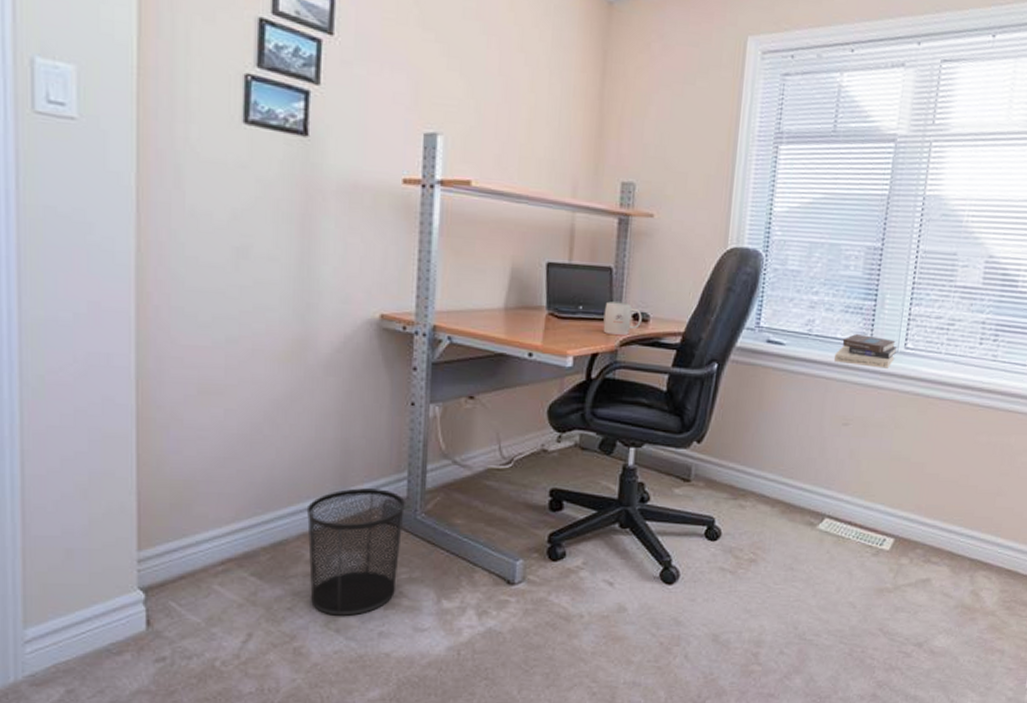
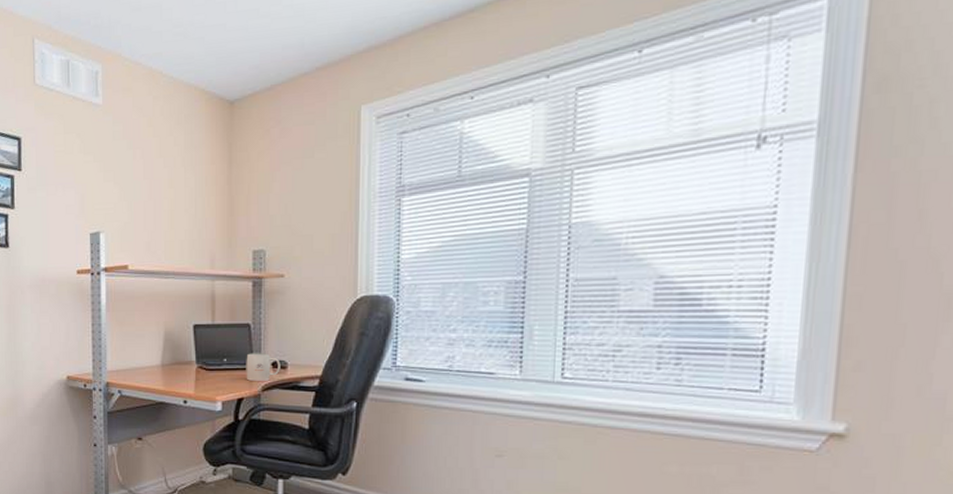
books: present [833,333,898,368] -> none [479,366,553,399]

